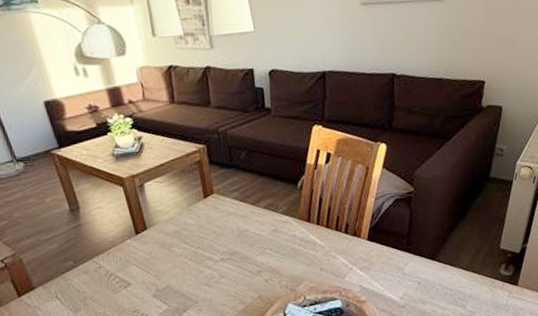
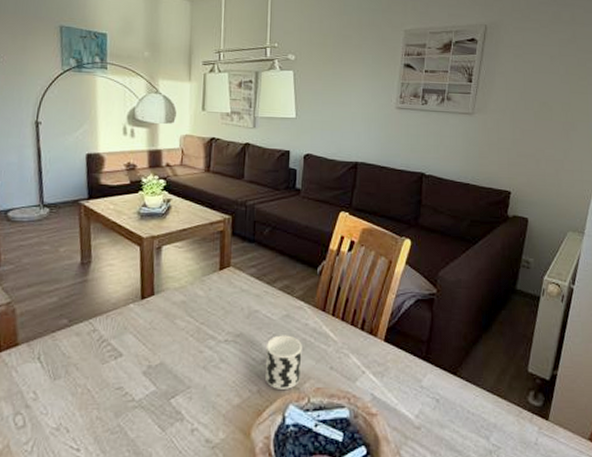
cup: none [260,247,295,293] -> present [264,335,302,389]

